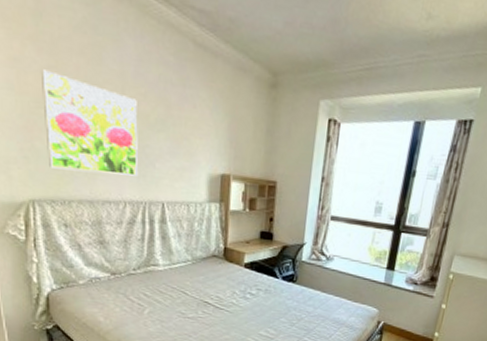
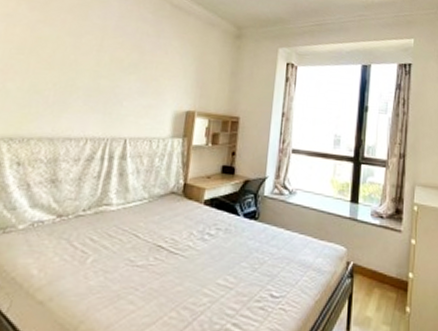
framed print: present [42,69,139,176] -> none [16,23,114,114]

